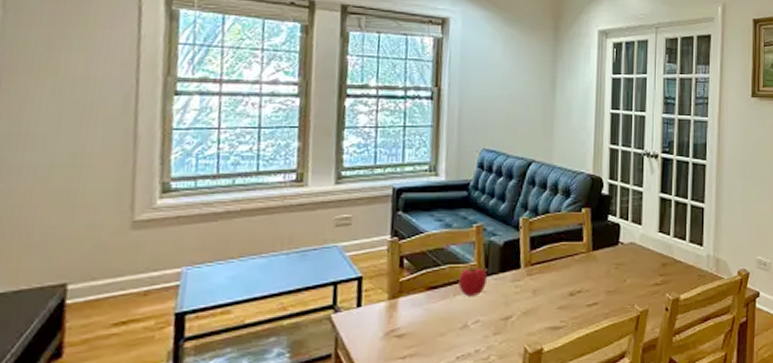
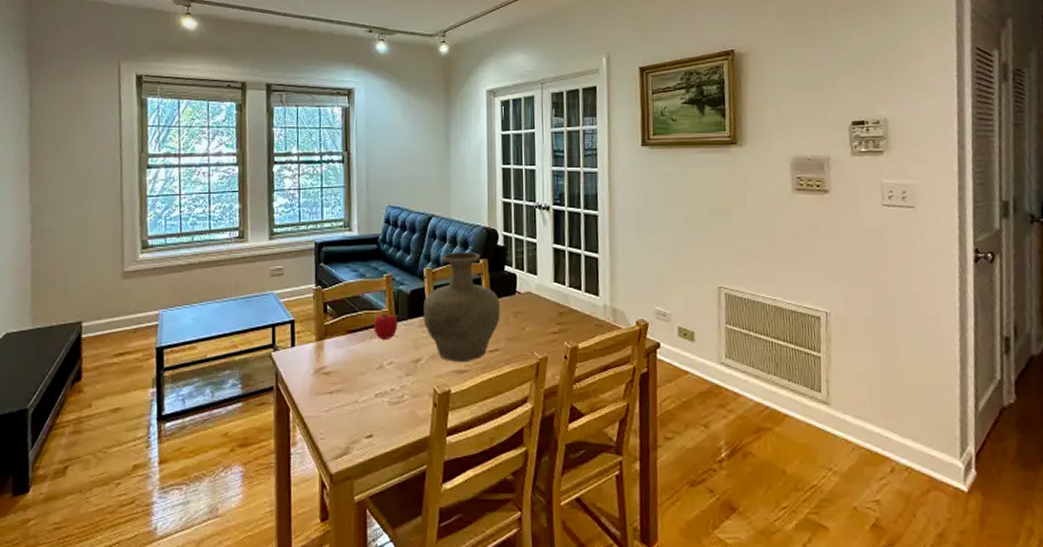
vase: none [516,200,601,319] -> present [423,251,500,363]

